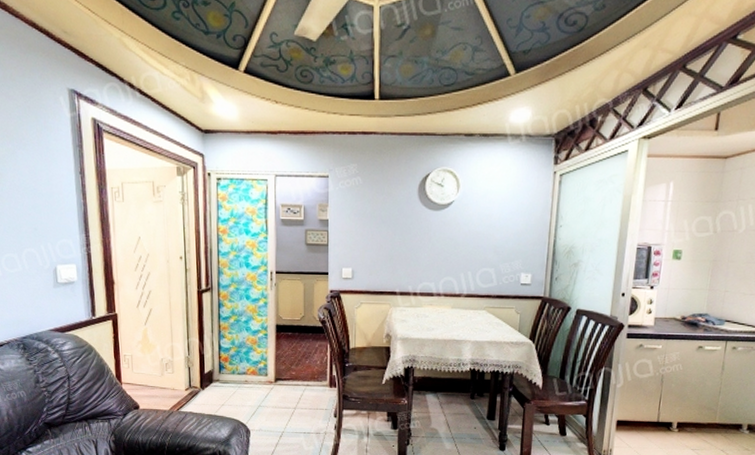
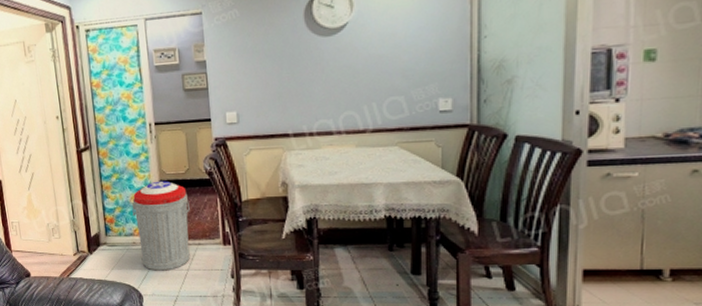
trash can: none [247,325,302,409] -> present [131,180,190,271]

